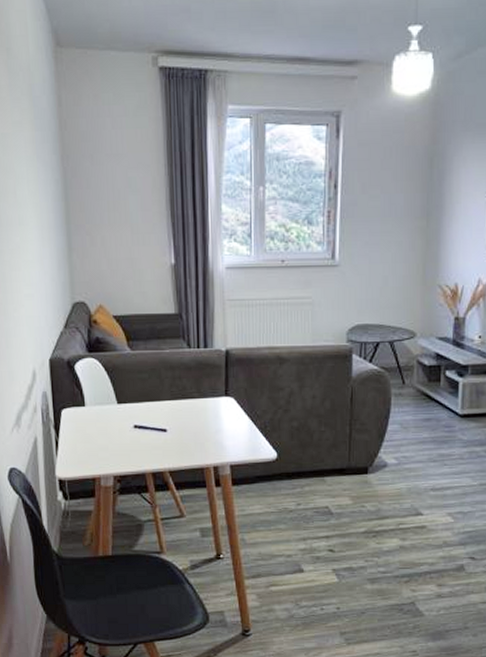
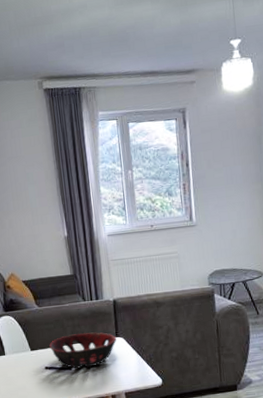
decorative bowl: none [141,388,227,431] -> present [49,332,118,369]

